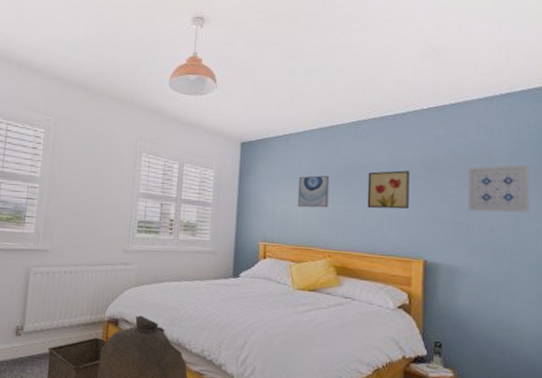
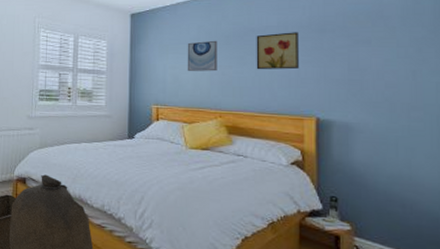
wall art: present [467,164,530,213] -> none [359,20,429,69]

